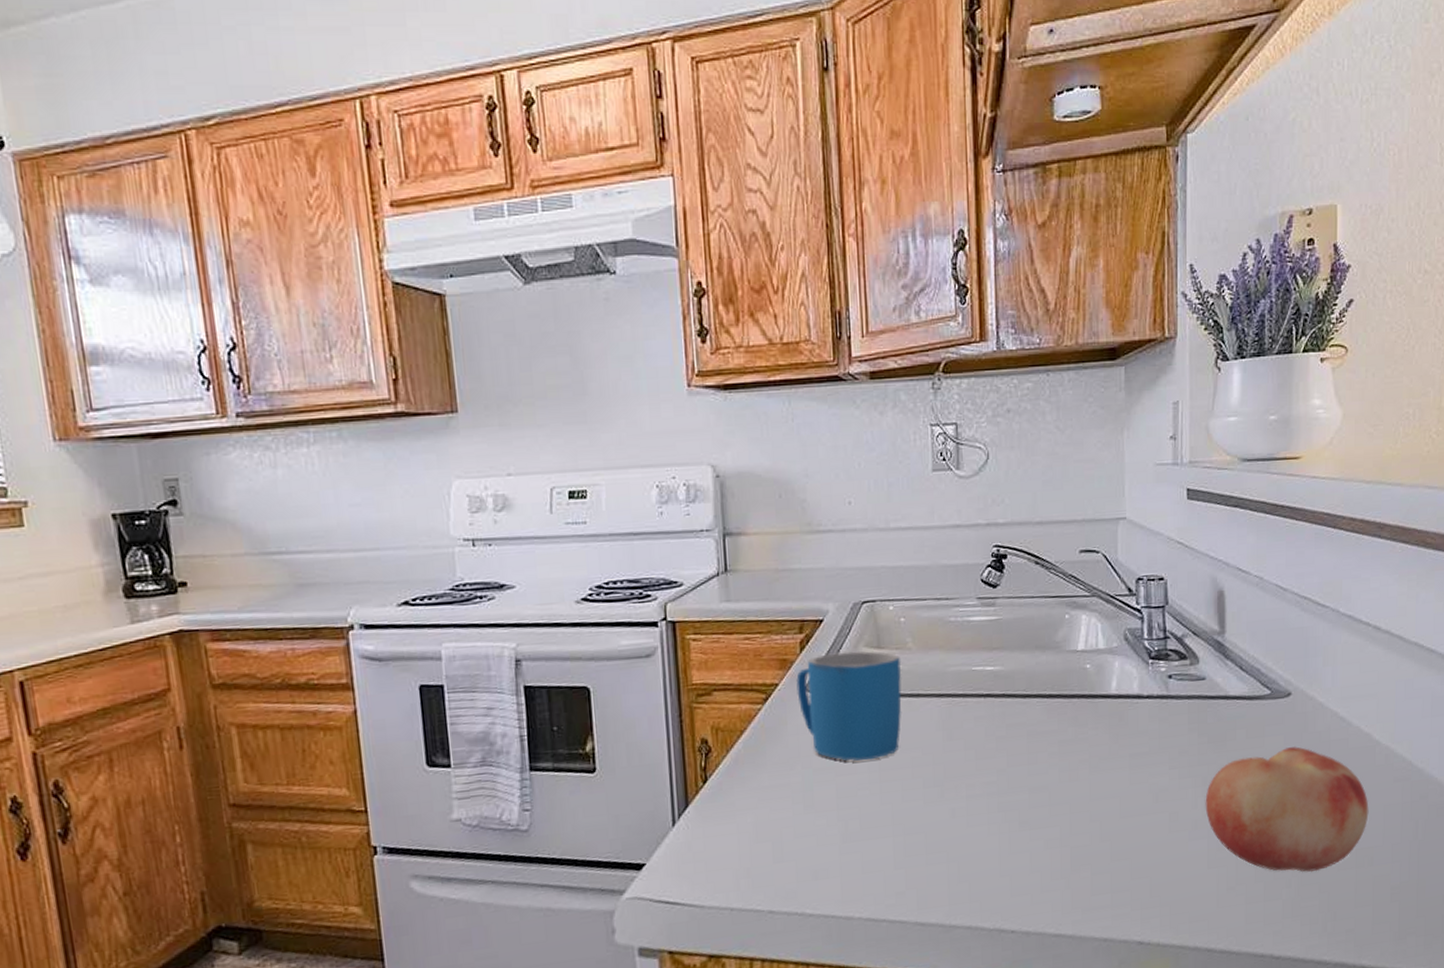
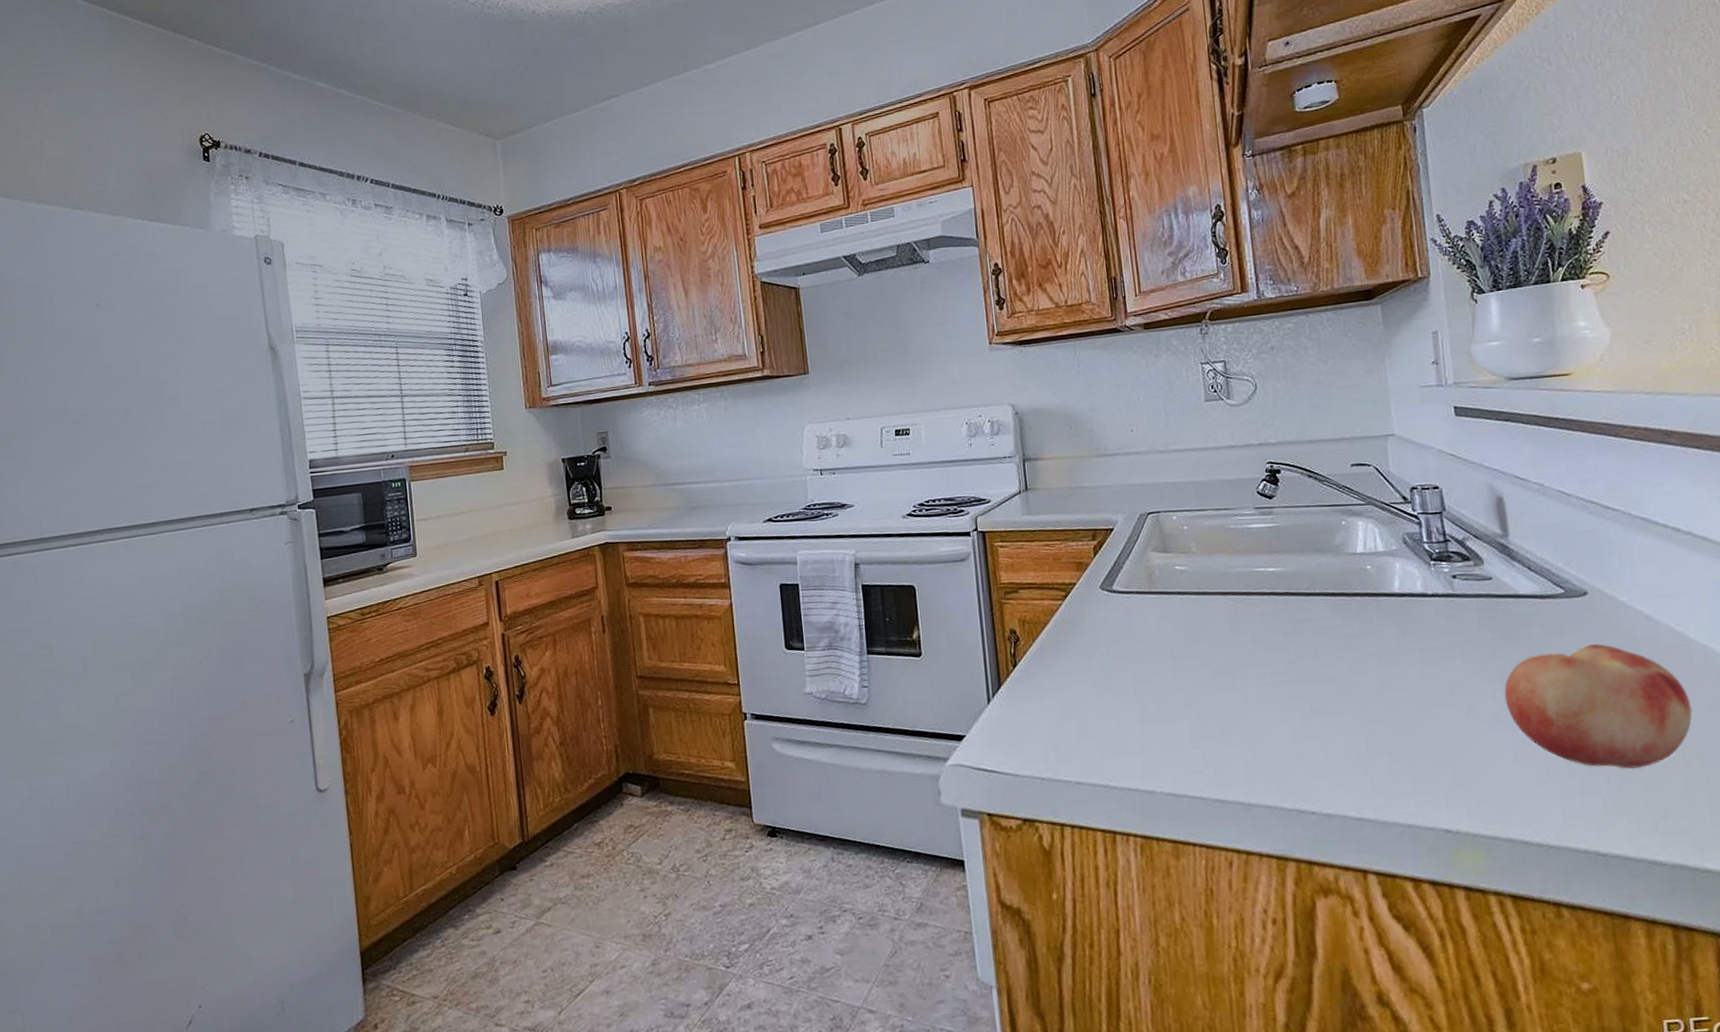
mug: present [796,651,902,762] -> none [1092,555,1190,651]

